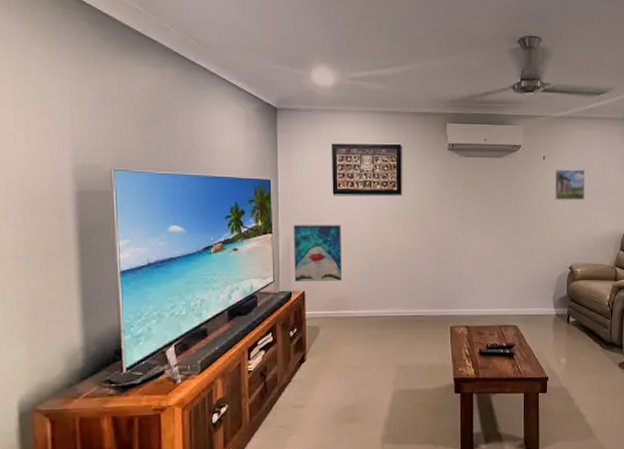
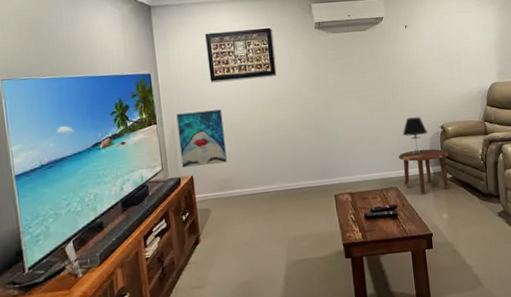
side table: none [522,289,574,335] -> present [399,149,449,194]
table lamp: none [528,254,554,293] -> present [402,117,427,154]
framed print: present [554,169,586,200] -> none [417,34,449,65]

